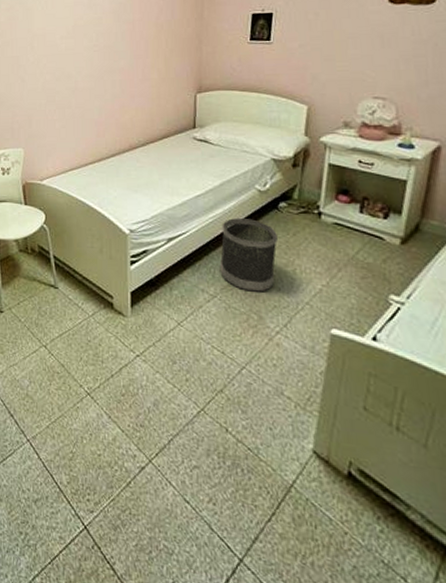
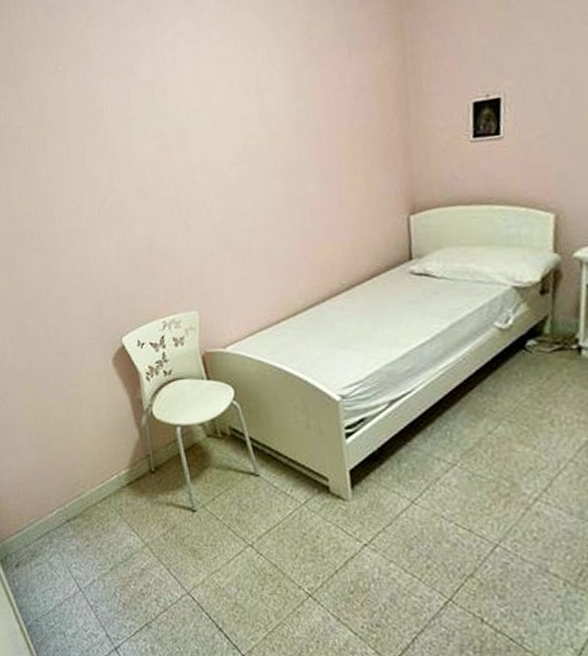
wastebasket: present [219,218,279,292] -> none [455,365,529,454]

